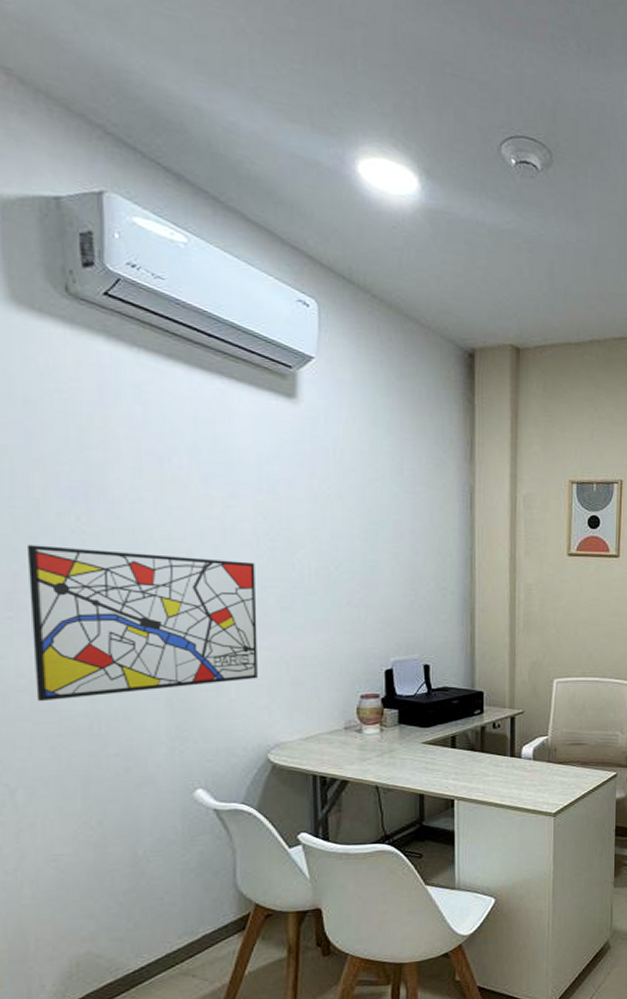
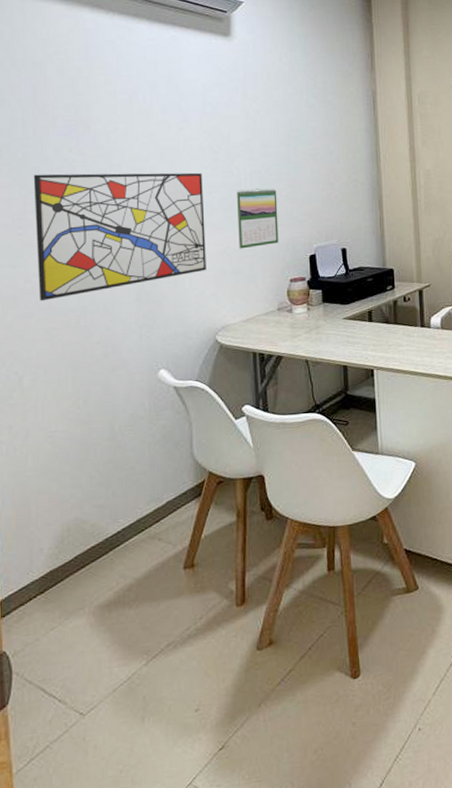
calendar: none [297,587,349,657] -> present [236,188,279,249]

